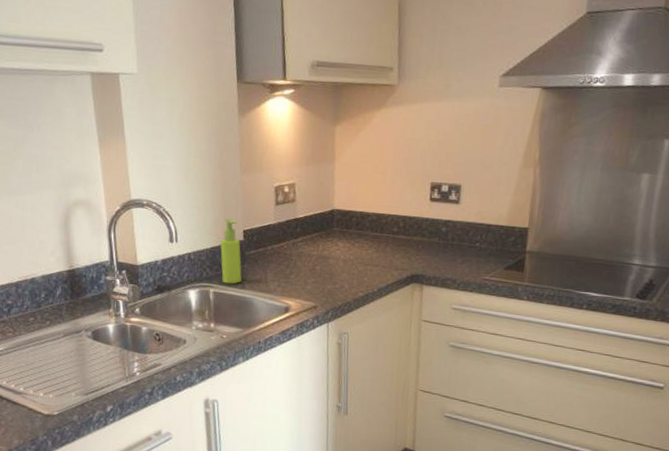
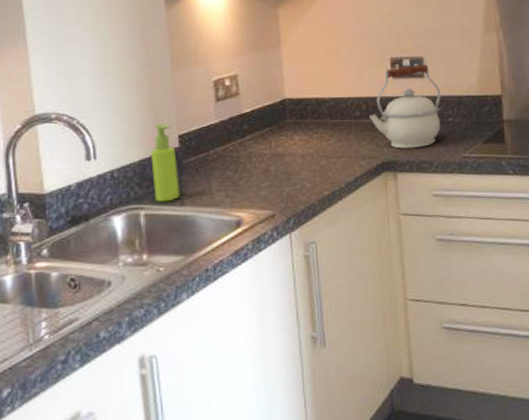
kettle: none [405,191,472,267] -> present [369,64,441,149]

